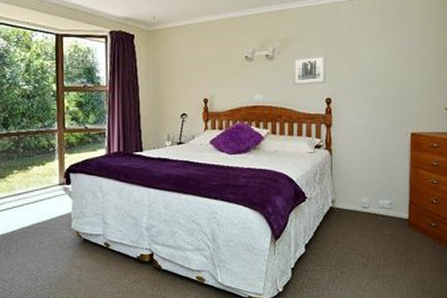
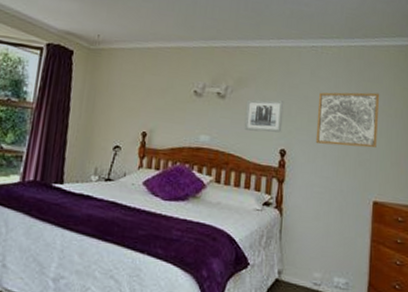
wall art: none [357,36,414,90] -> present [315,92,380,149]

